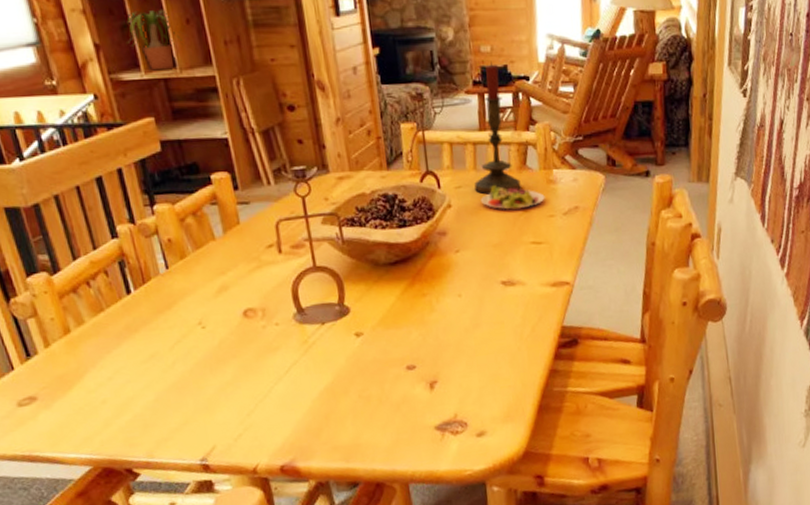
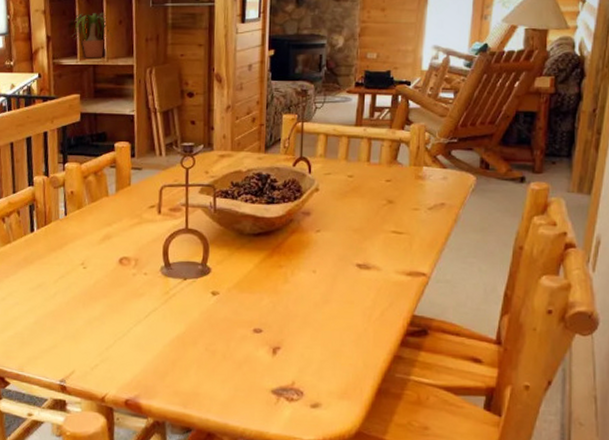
candle: present [474,61,521,195] -> none [343,66,389,183]
salad plate: present [480,185,545,210] -> none [347,176,412,200]

